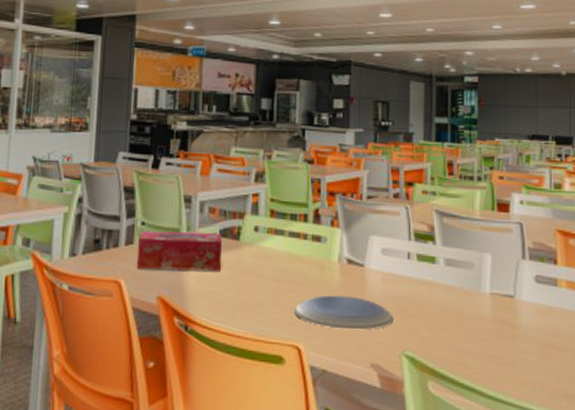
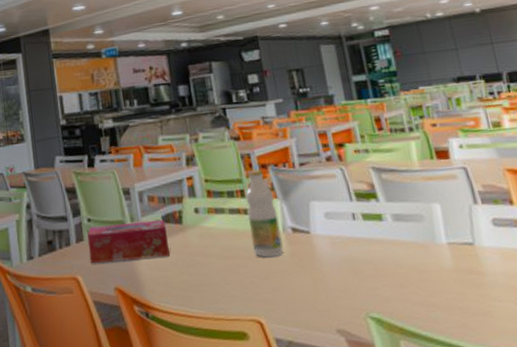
plate: present [295,295,393,330] -> none [249,264,351,299]
bottle: none [305,196,336,285] -> present [245,170,284,258]

